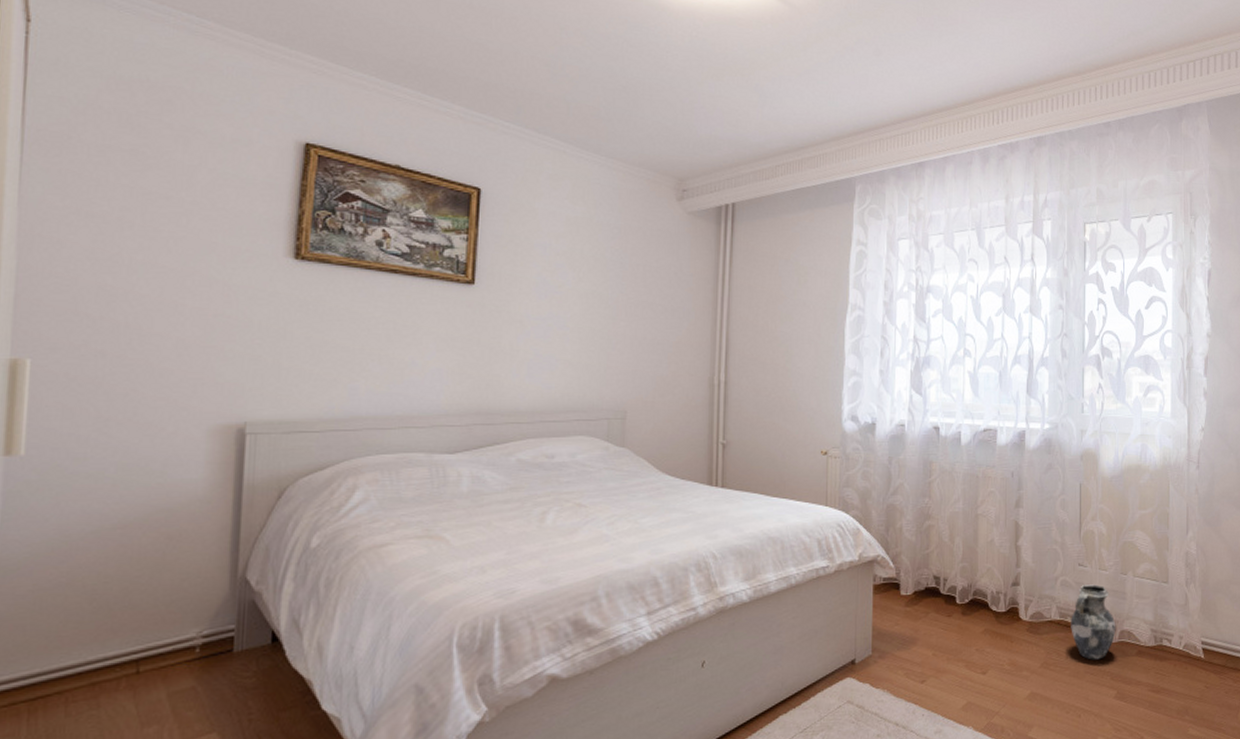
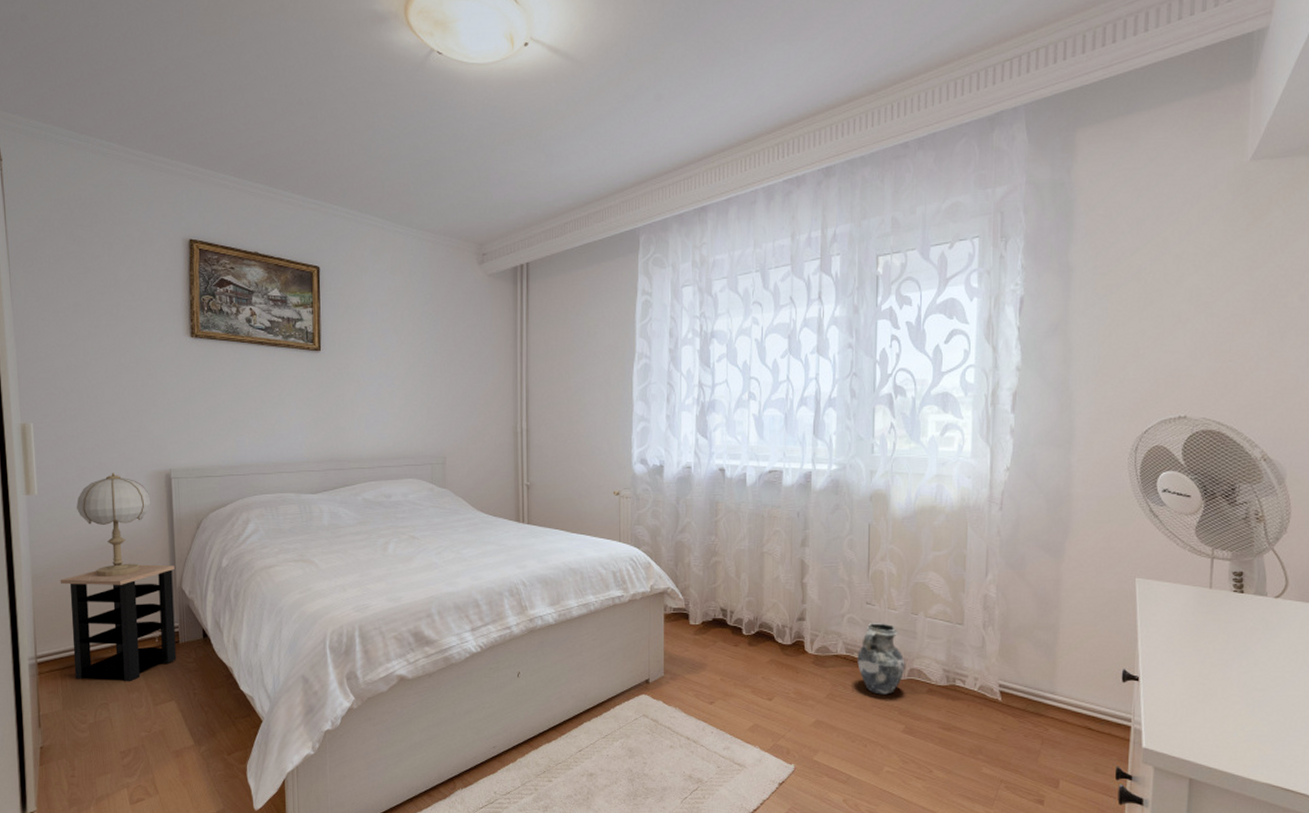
side table: none [45,547,237,713] -> present [60,564,177,682]
table lamp: none [87,426,210,566] -> present [76,473,151,576]

